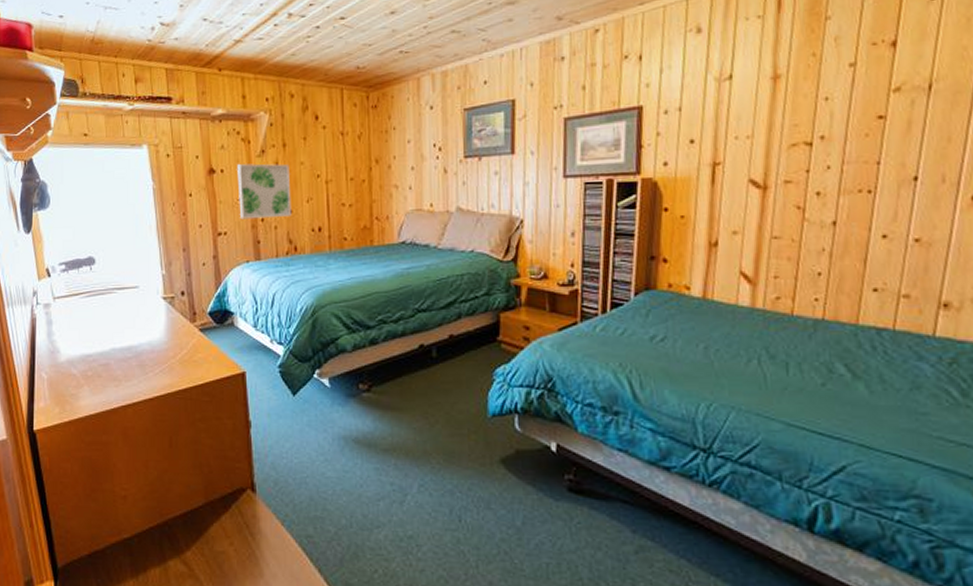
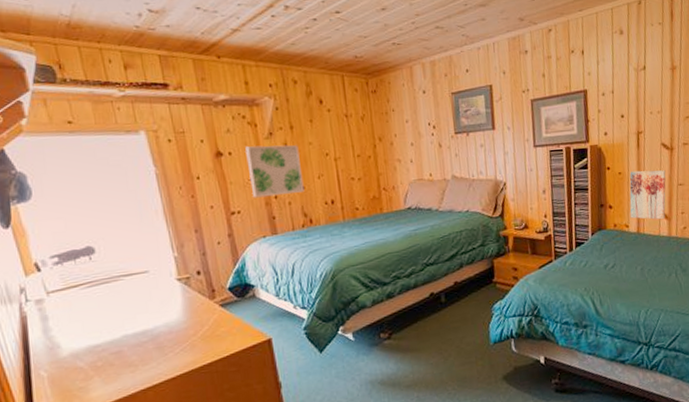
wall art: none [693,214,753,284] -> present [629,170,666,220]

